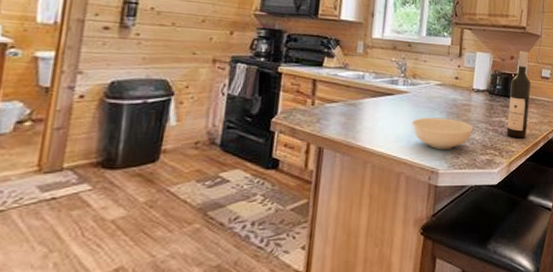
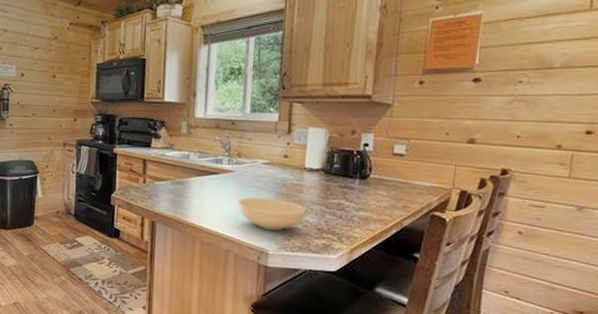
bottle: present [506,51,532,139] -> none [346,124,380,224]

